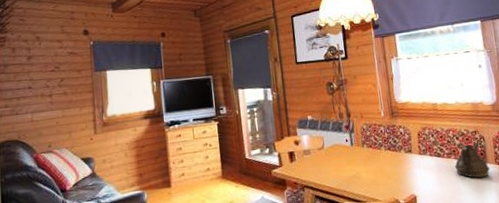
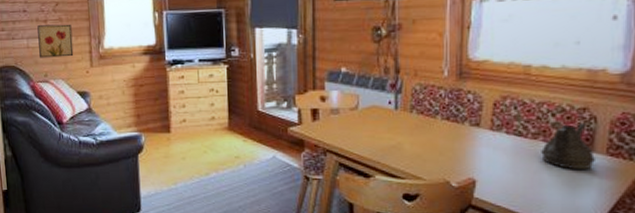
wall art: none [42,96,78,130] -> present [37,24,74,58]

